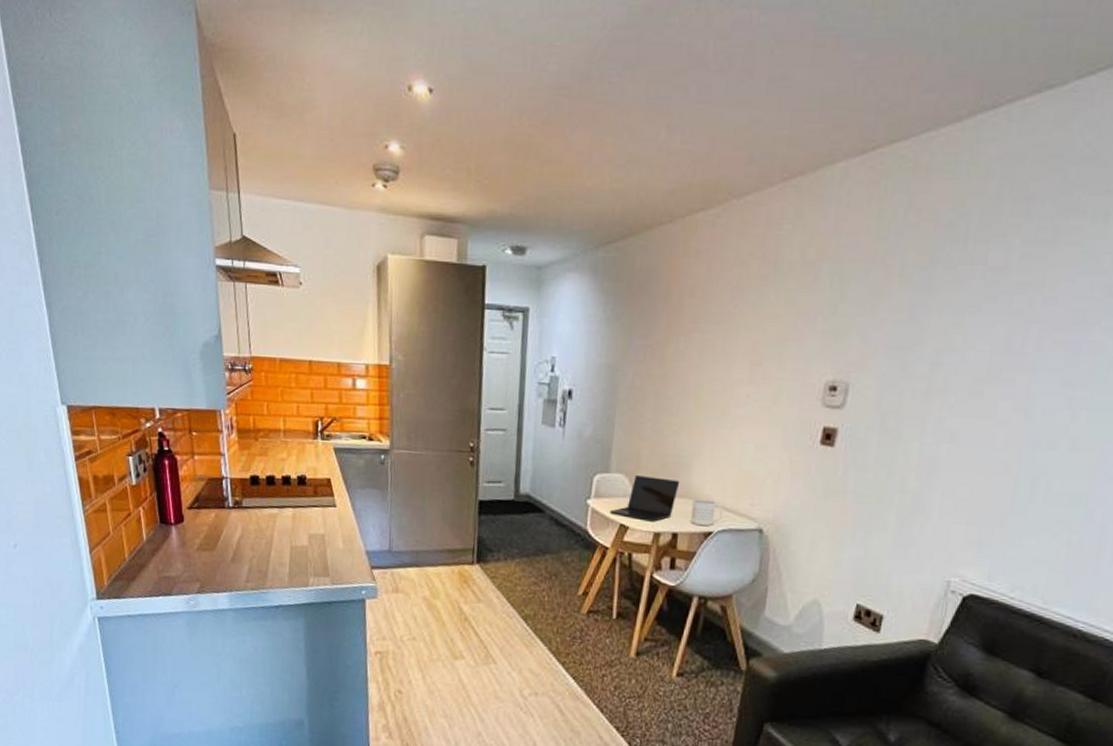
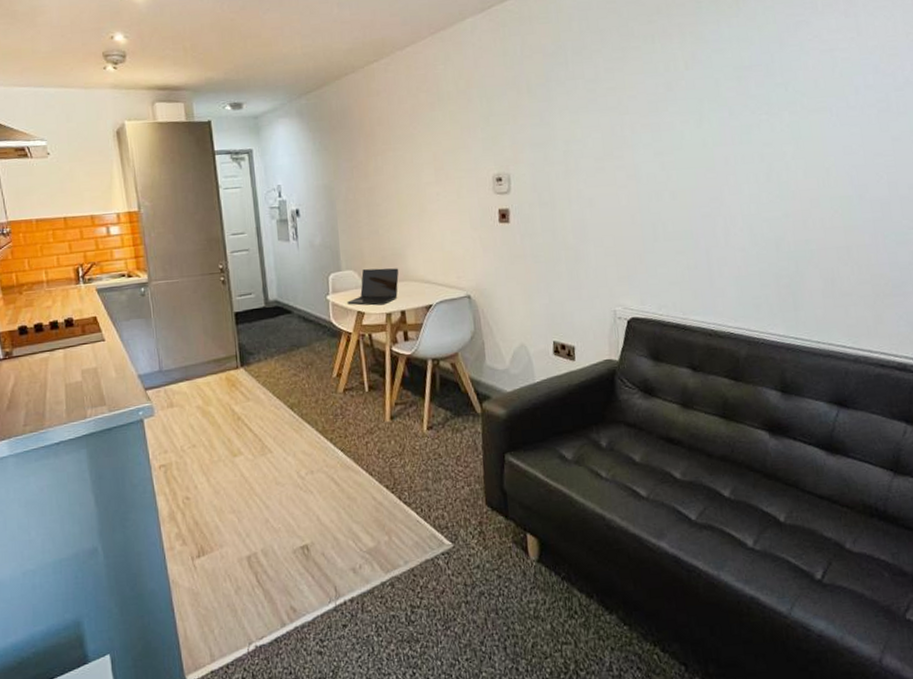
mug: present [690,499,723,527] -> none [412,279,437,302]

